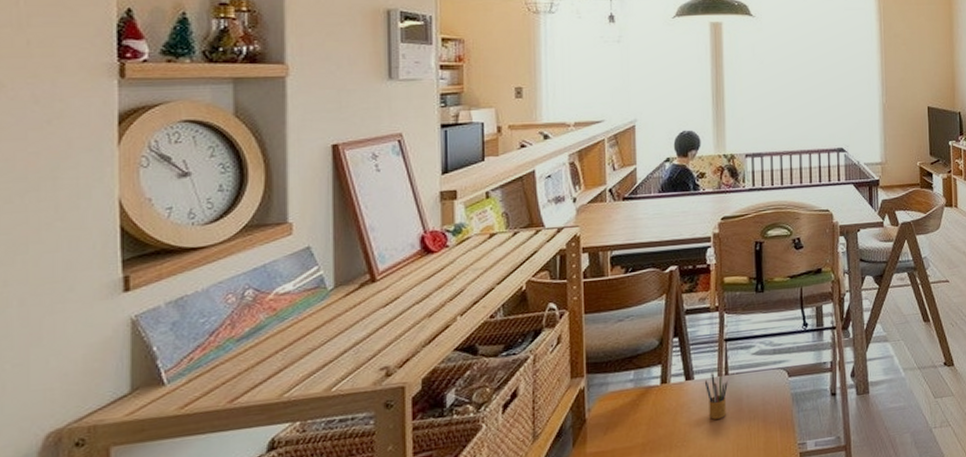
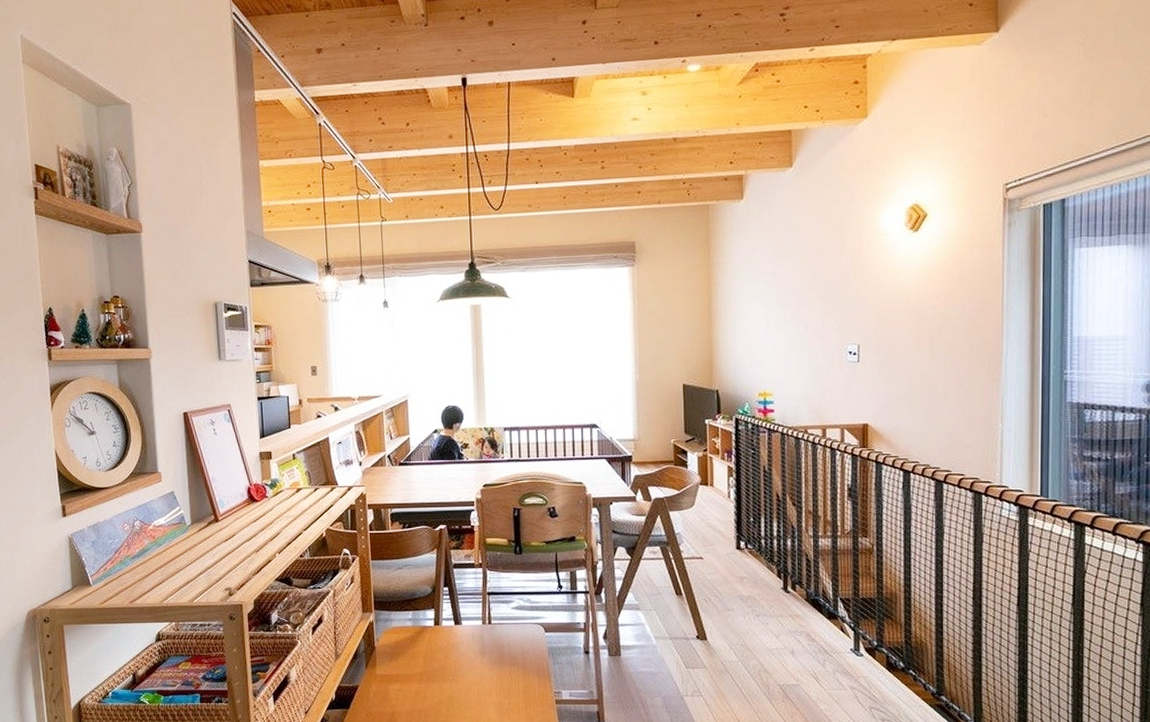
pencil box: present [704,372,728,420] -> none [470,620,491,661]

